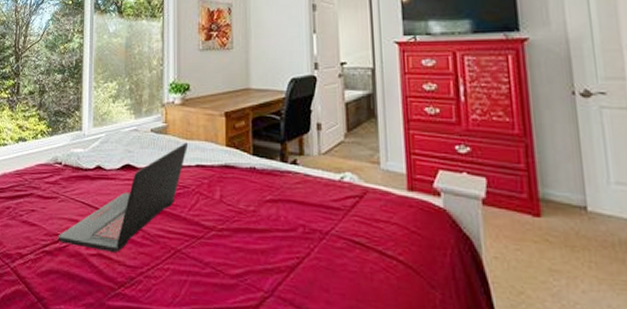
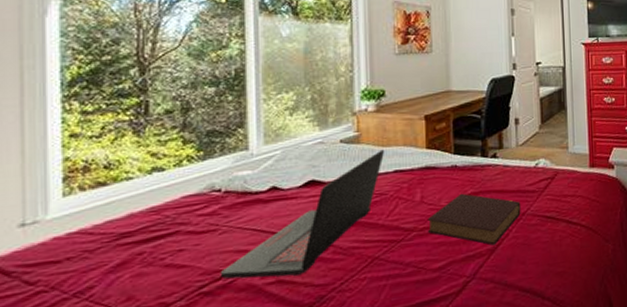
book: none [225,198,324,263] -> present [427,193,521,245]

